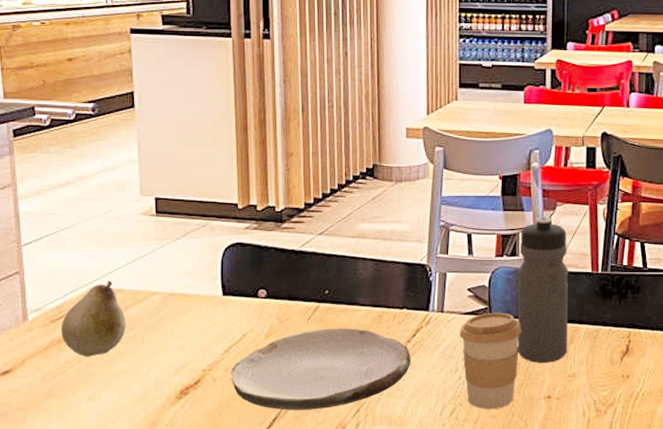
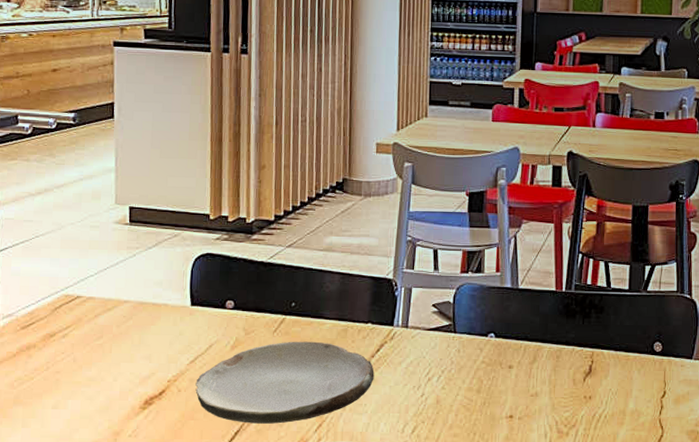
fruit: present [61,280,126,357] -> none [31,288,95,364]
coffee cup: present [460,312,522,410] -> none [423,329,485,428]
water bottle: present [517,217,569,363] -> none [480,234,533,382]

